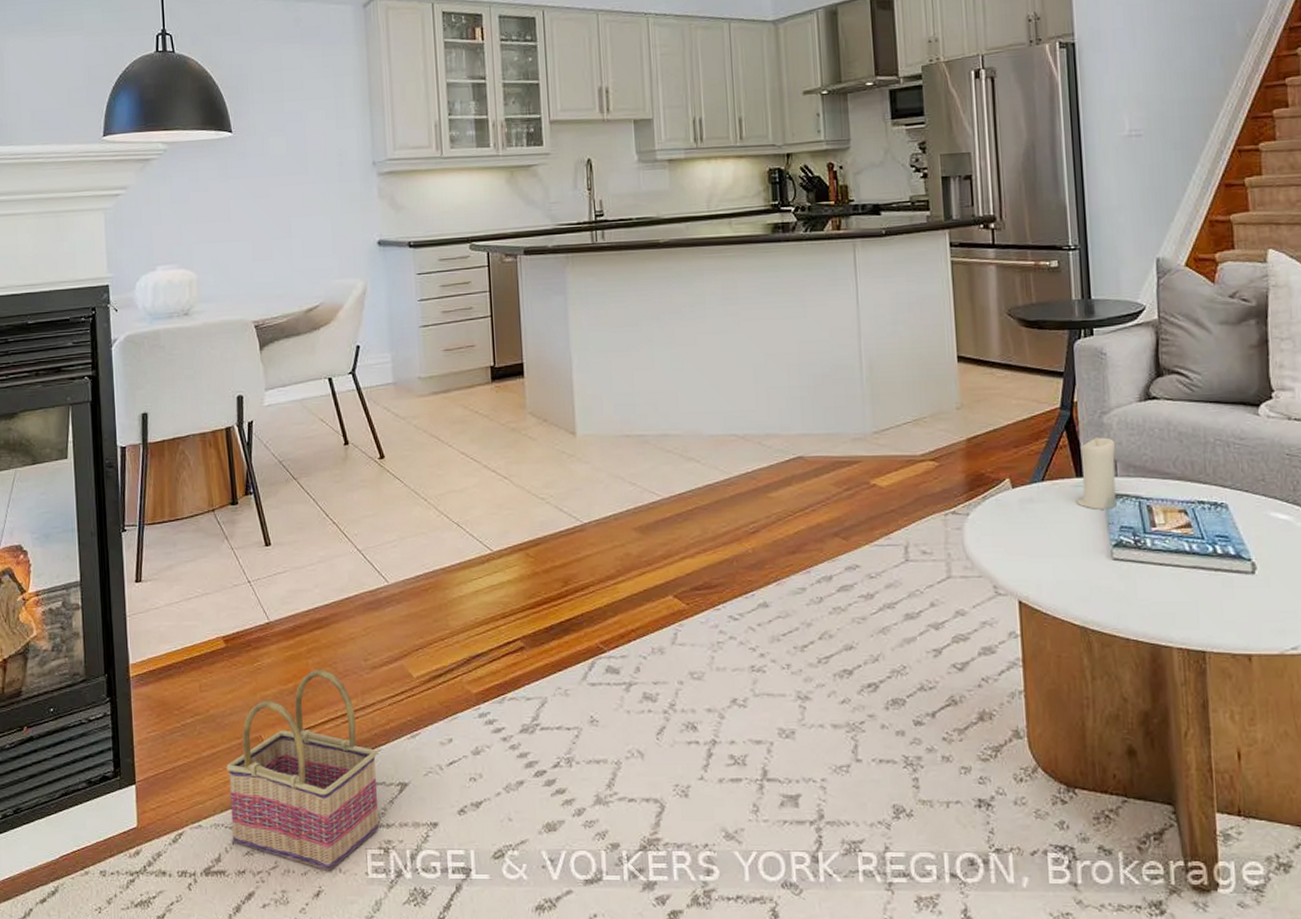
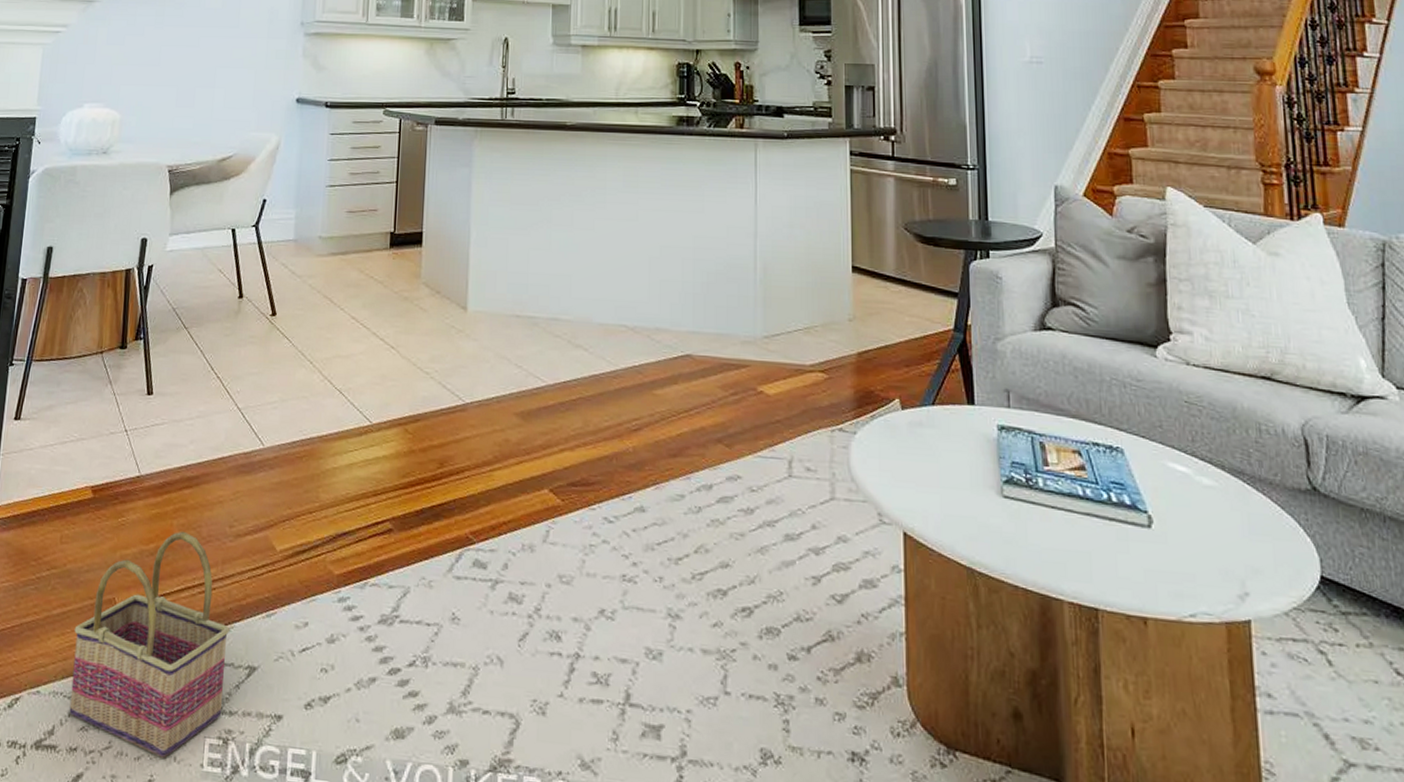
candle: present [1076,437,1117,511] -> none [967,364,1009,443]

